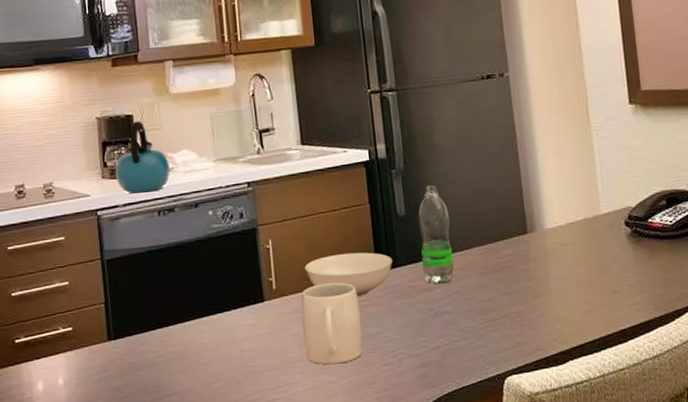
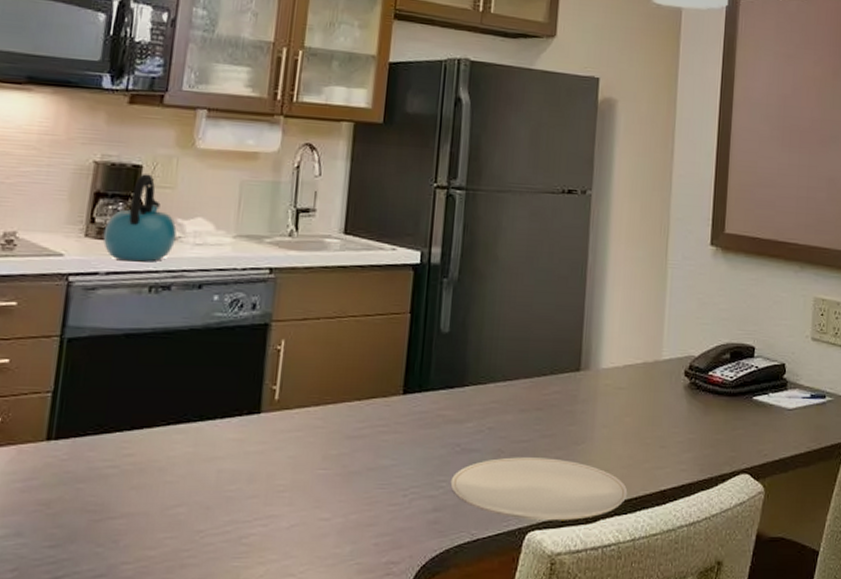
mug: present [301,282,363,365] -> none [299,400,376,498]
bowl: present [304,252,393,297] -> none [318,367,425,421]
bottle: present [418,184,454,284] -> none [457,301,499,416]
plate: none [430,312,591,367] -> present [450,457,628,520]

